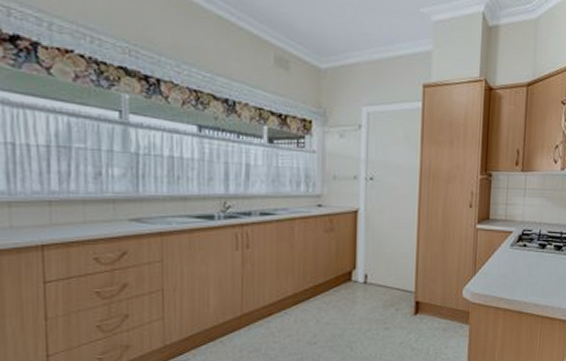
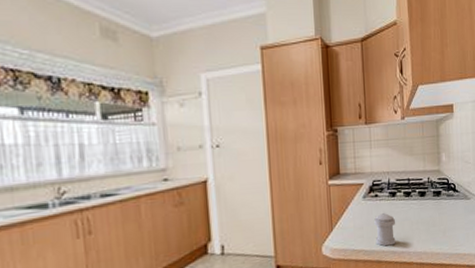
pepper shaker: none [518,263,543,298] -> present [374,212,396,247]

